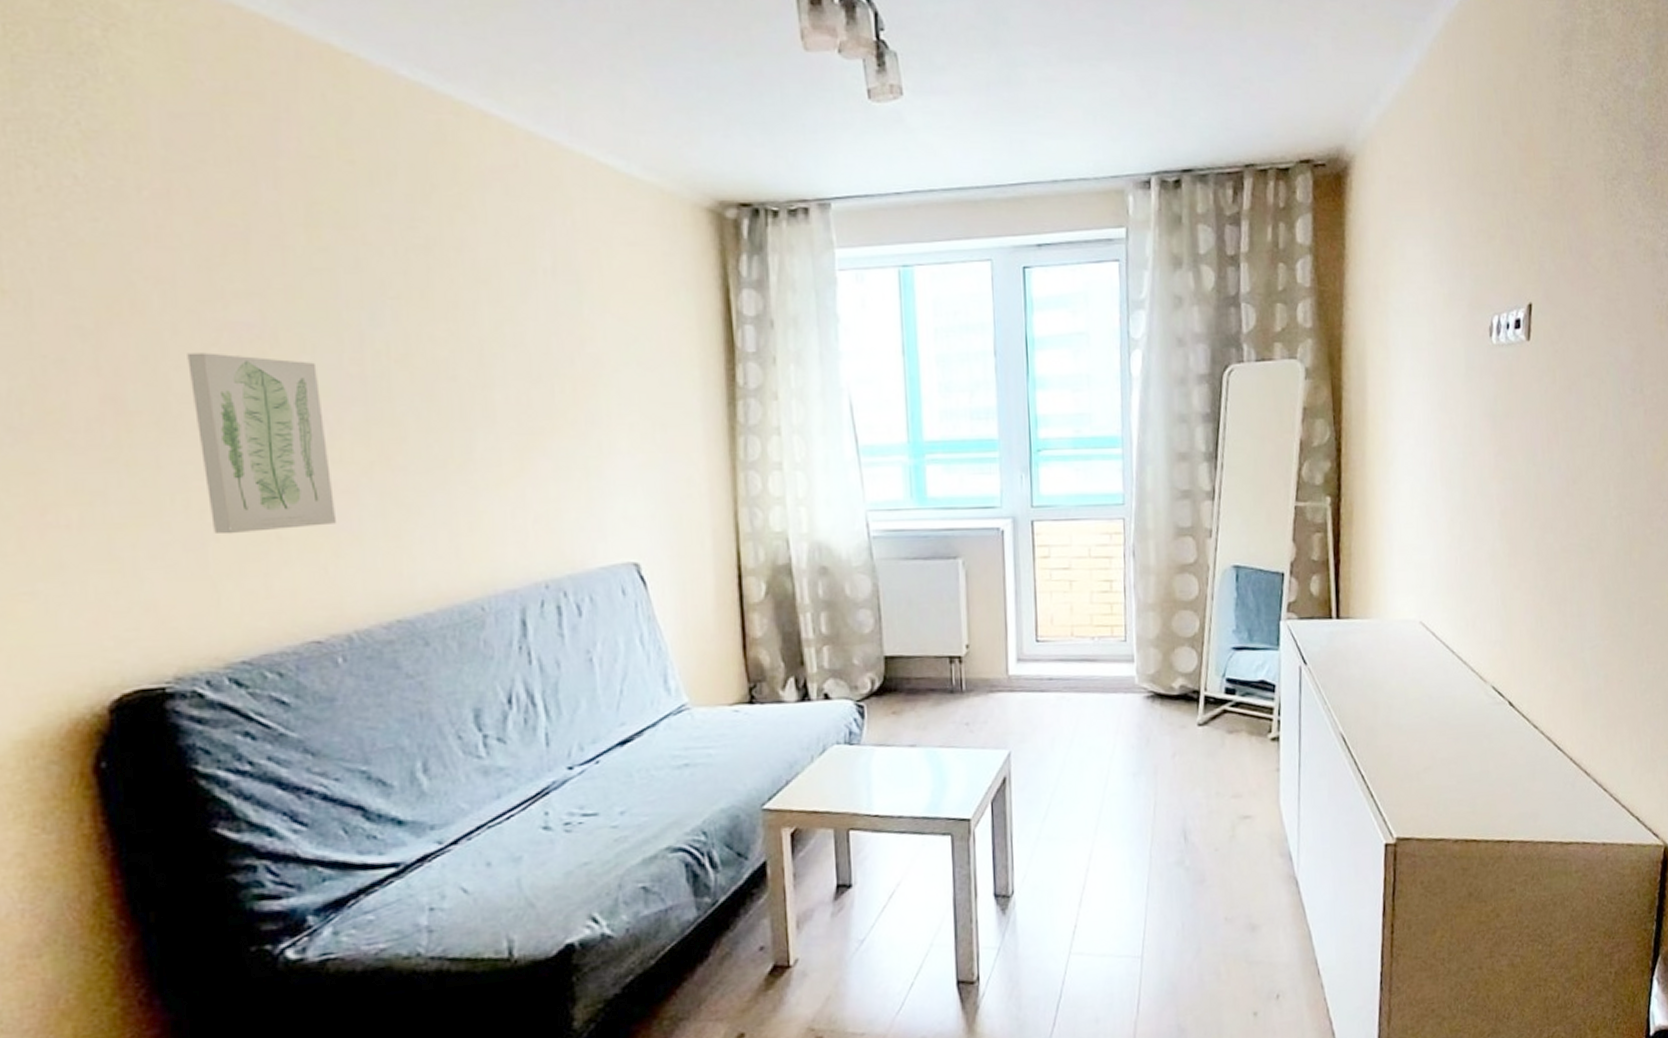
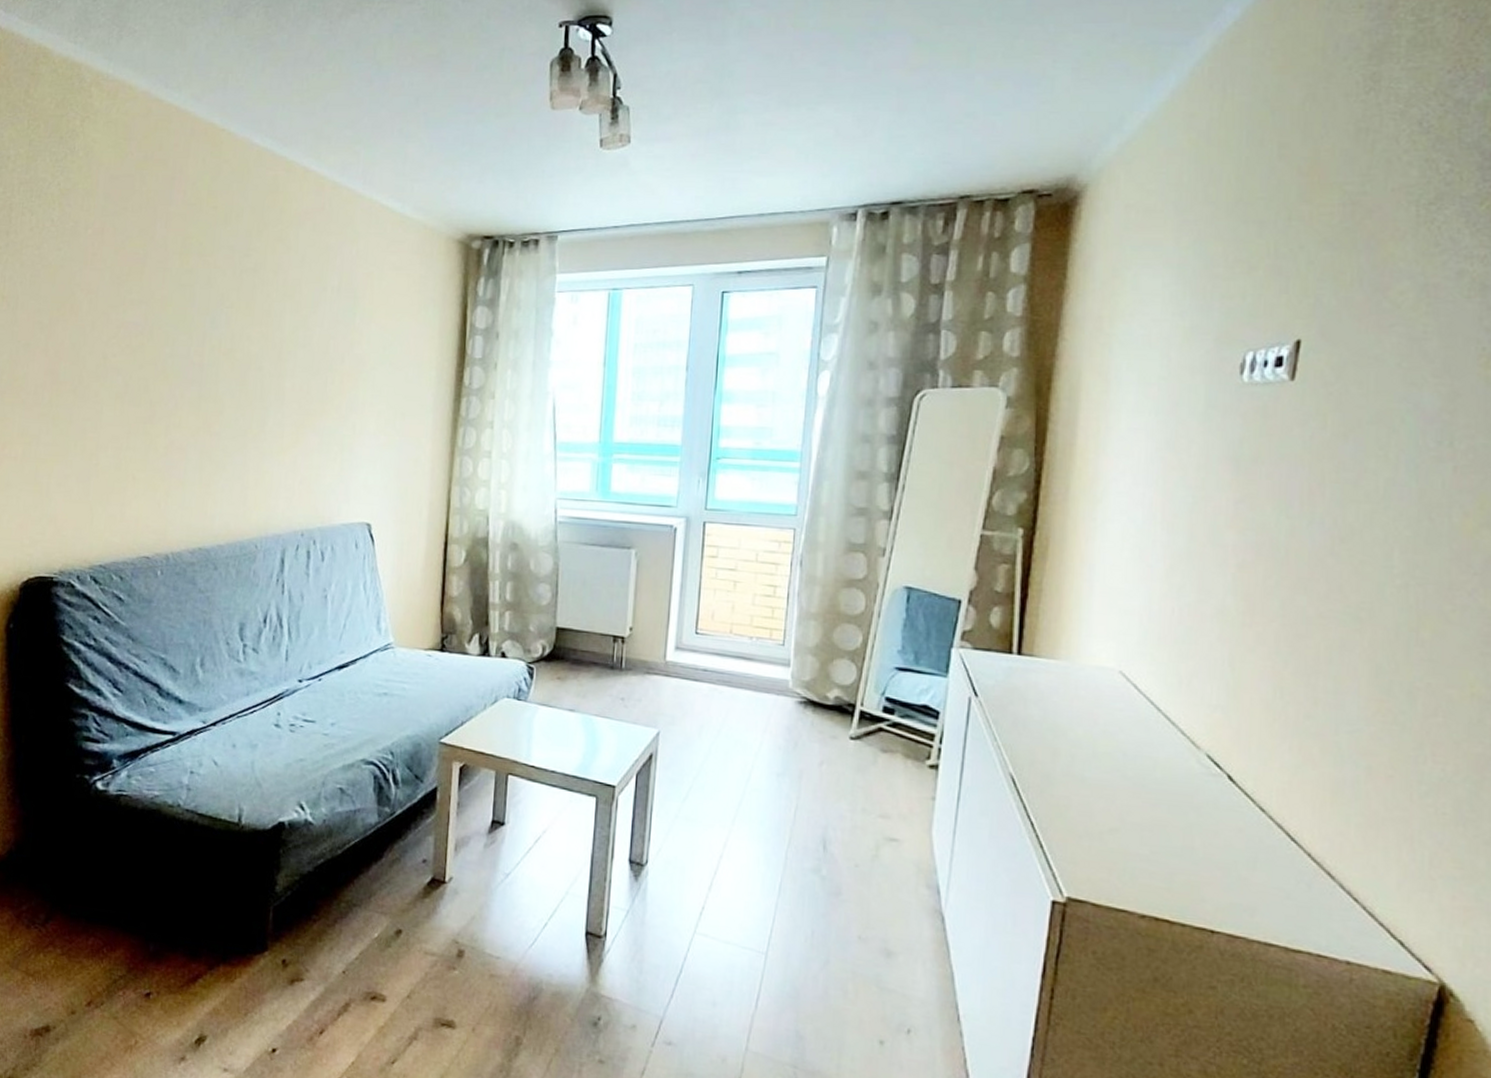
wall art: present [187,352,337,535] -> none [96,342,174,473]

